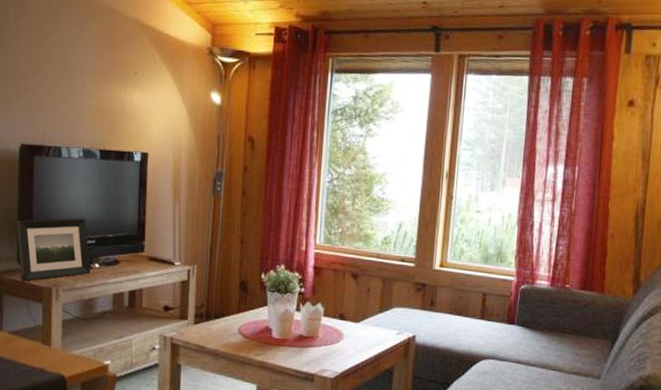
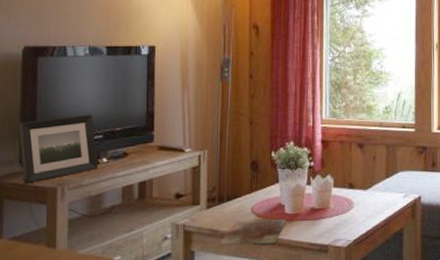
magazine: none [205,339,273,367] -> present [219,219,286,246]

